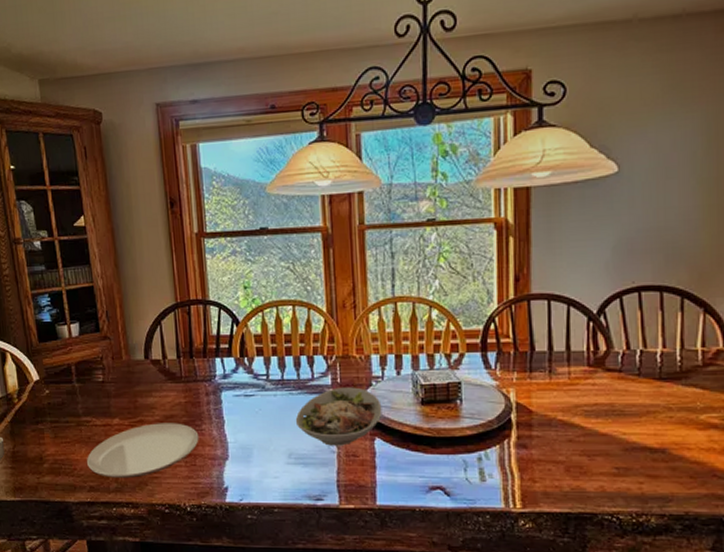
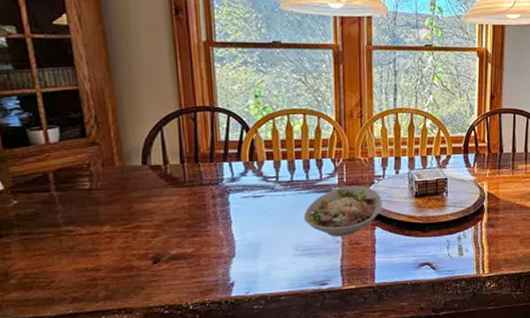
plate: present [87,423,199,478] -> none [68,226,204,287]

